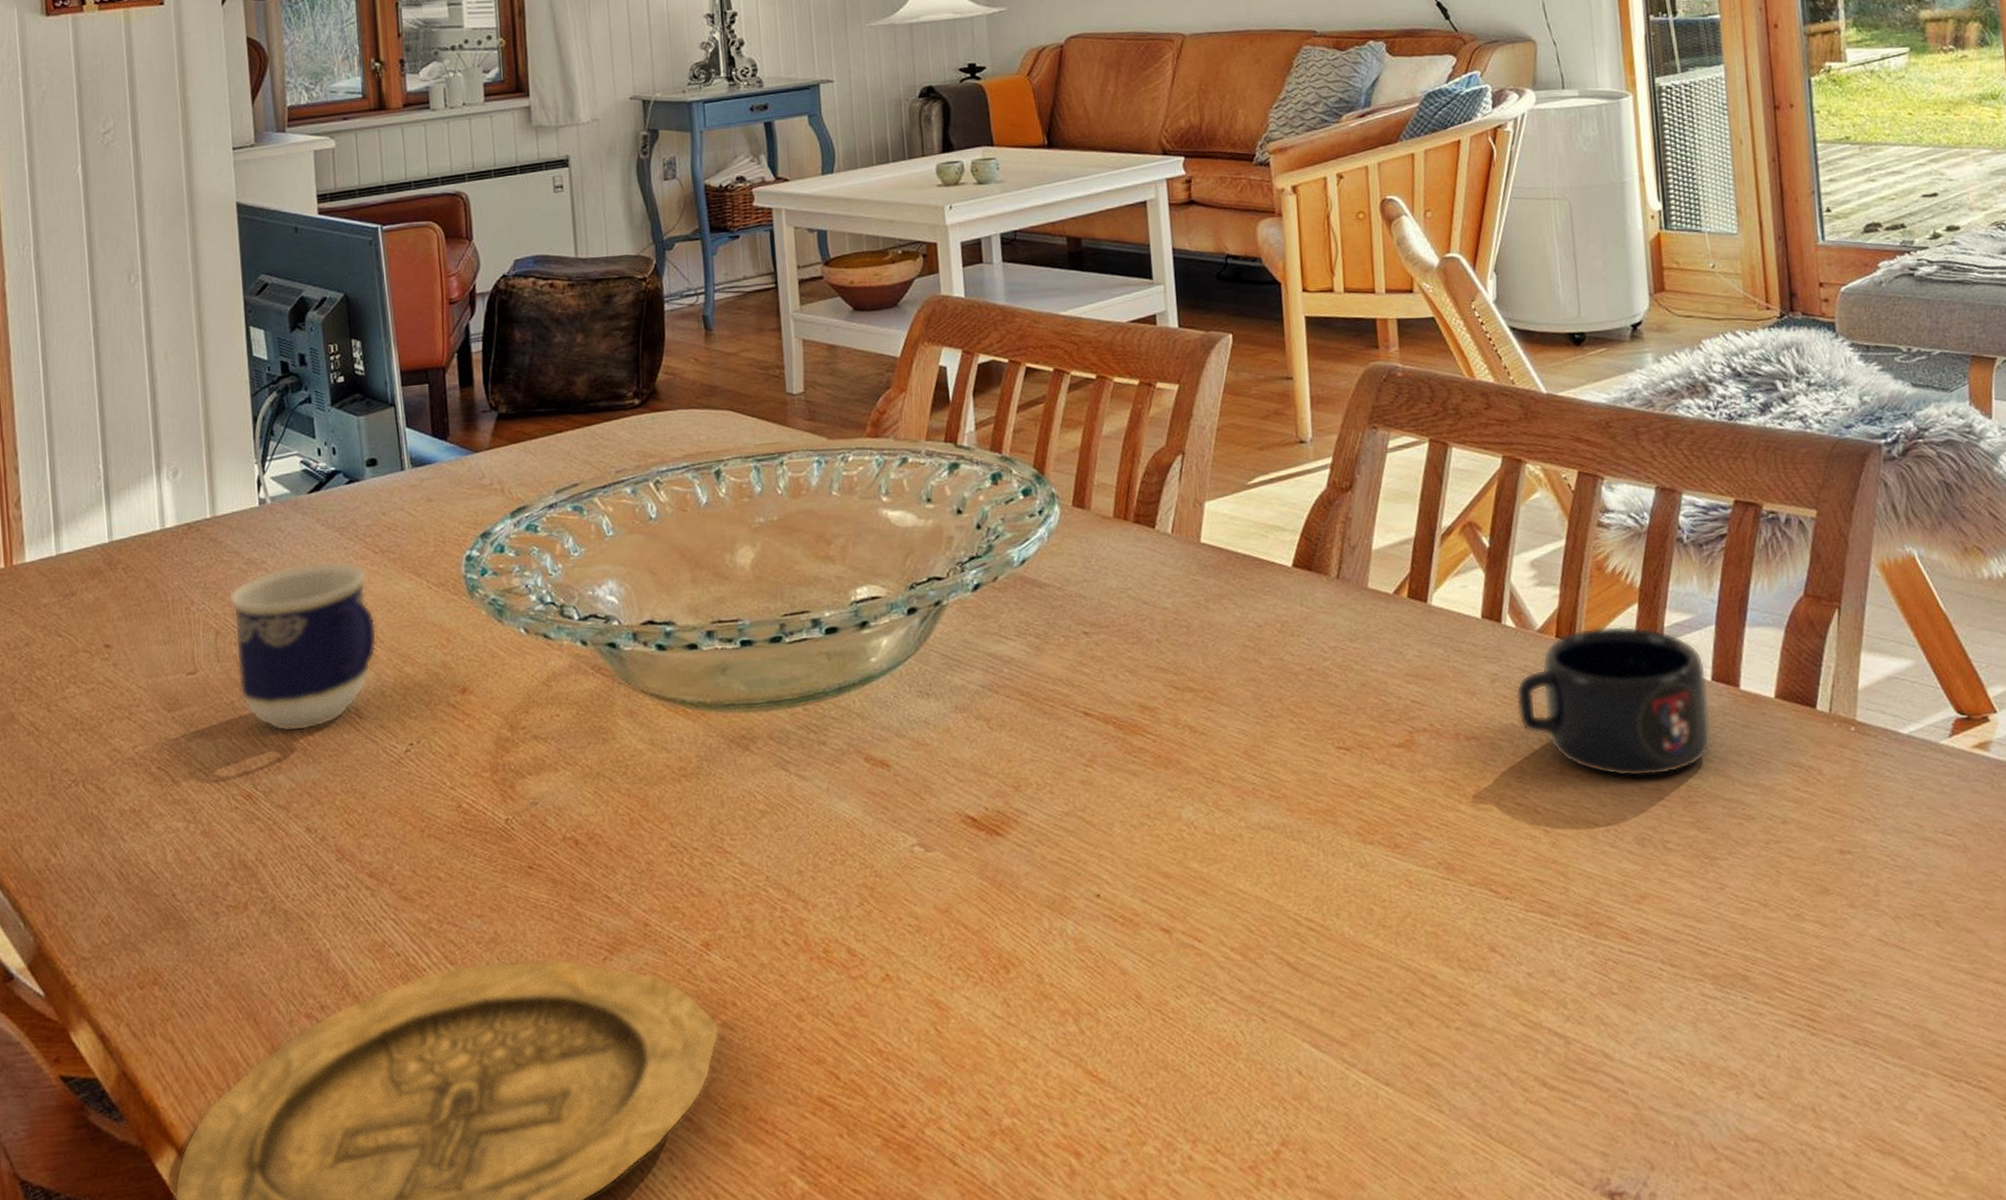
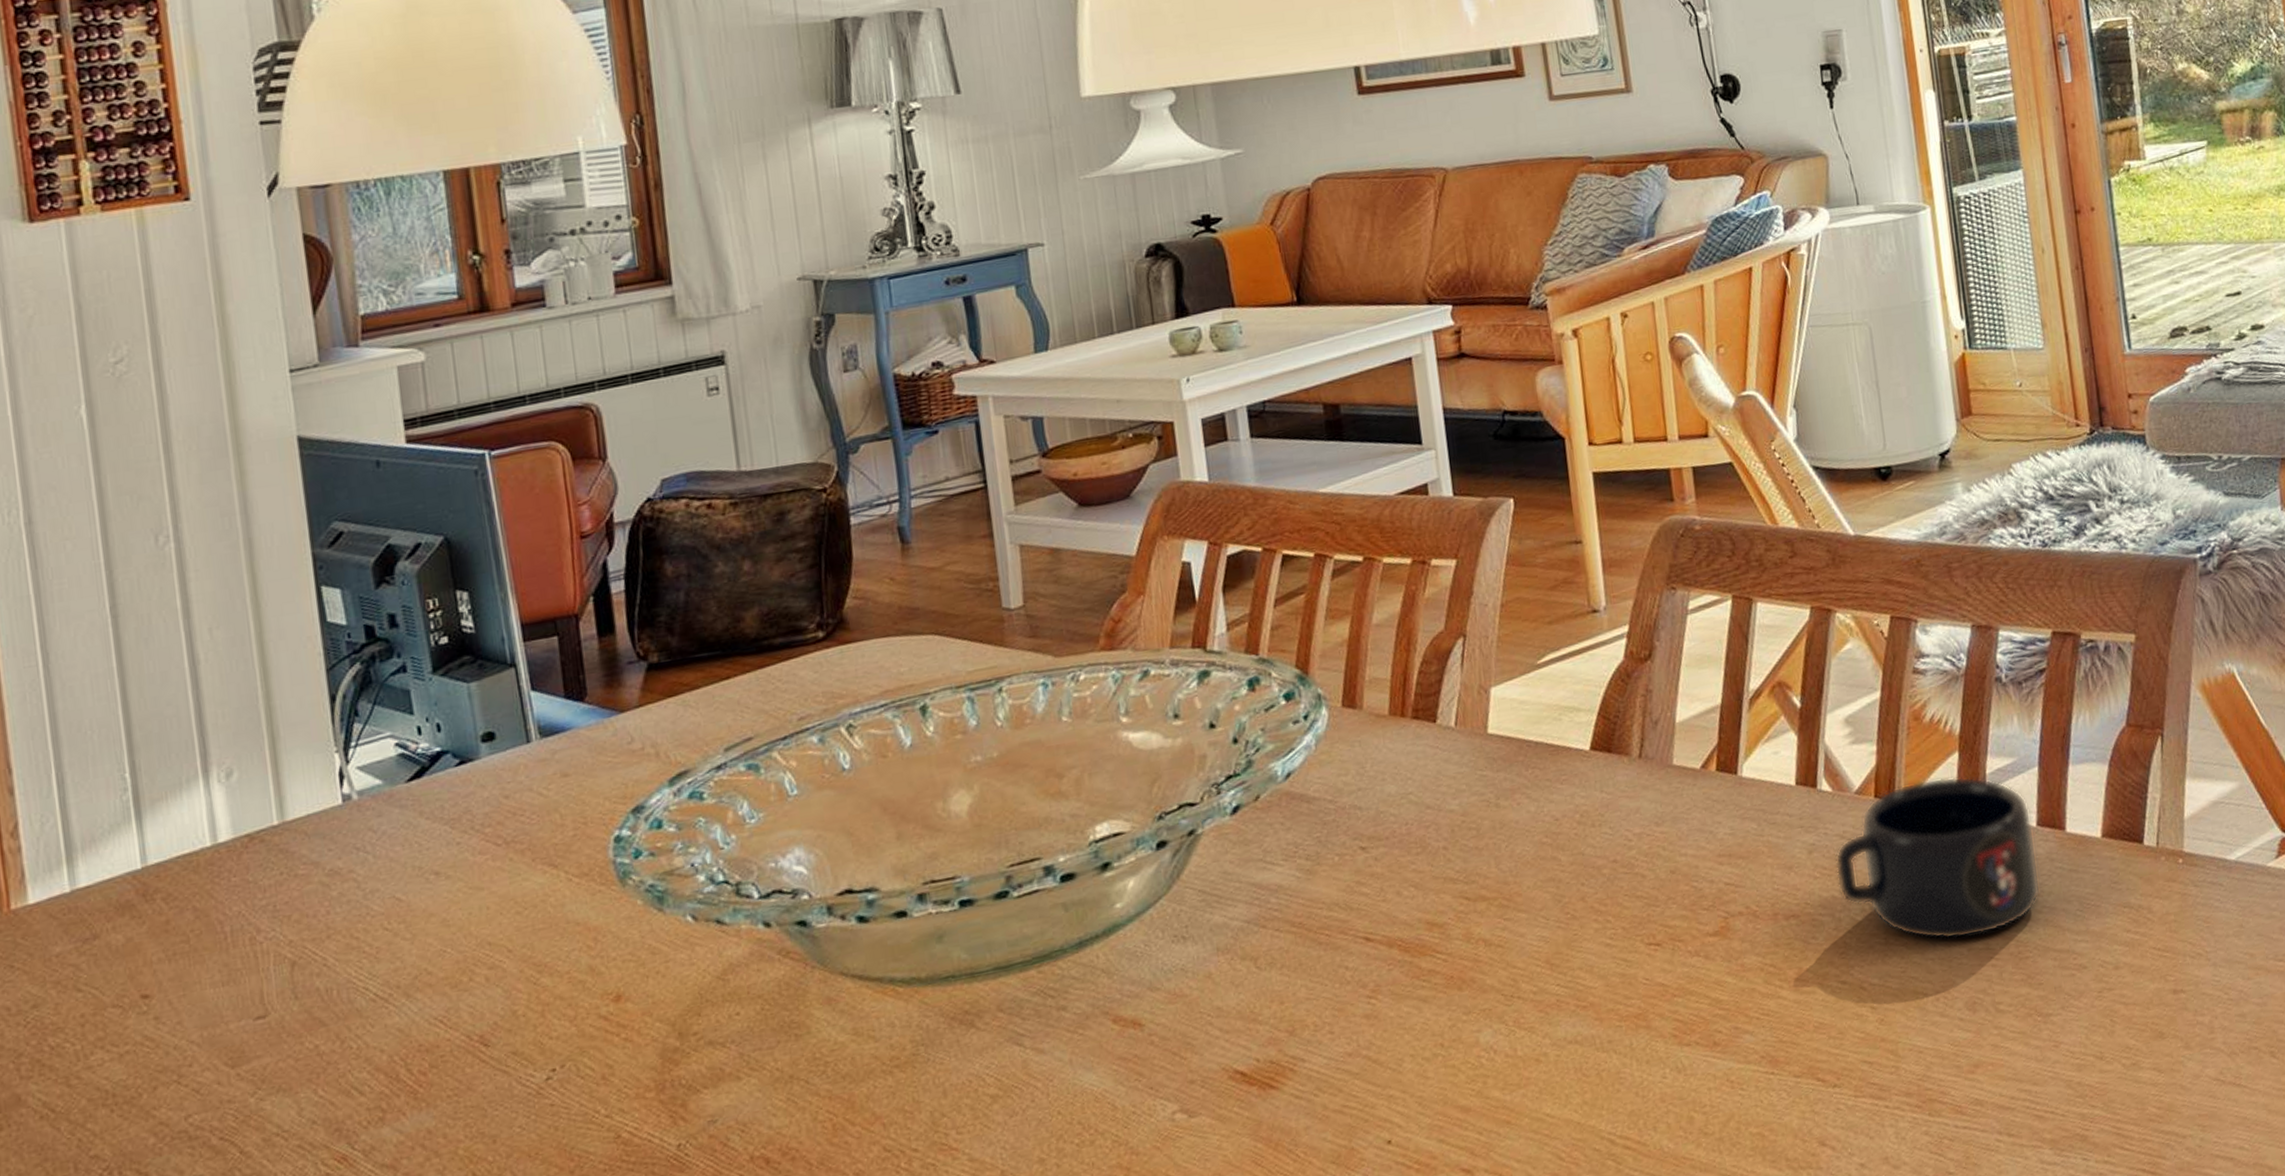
cup: present [229,561,377,732] -> none [307,859,505,1075]

